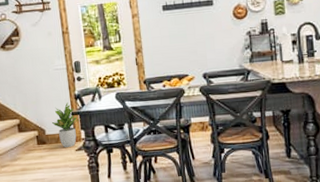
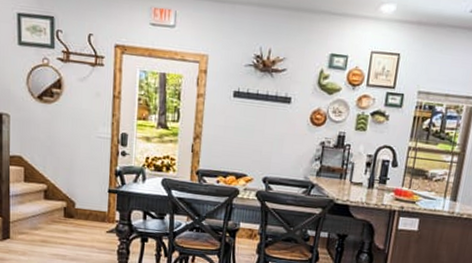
potted plant: present [51,103,81,147] -> none [83,177,118,227]

